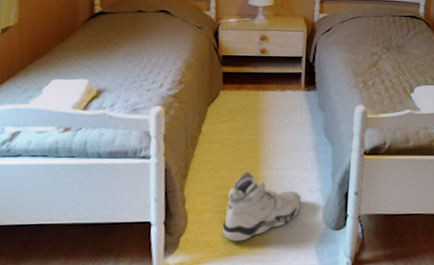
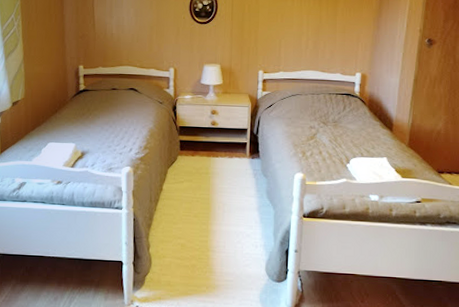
sneaker: present [221,171,302,242] -> none [179,225,248,284]

